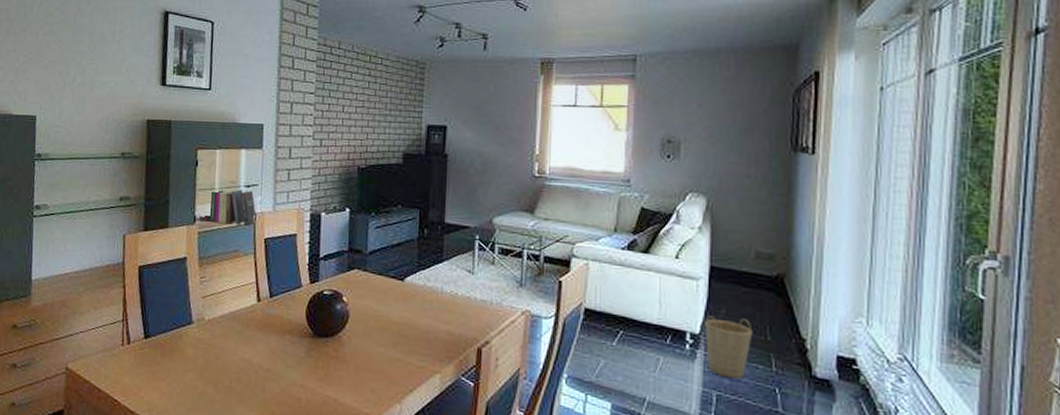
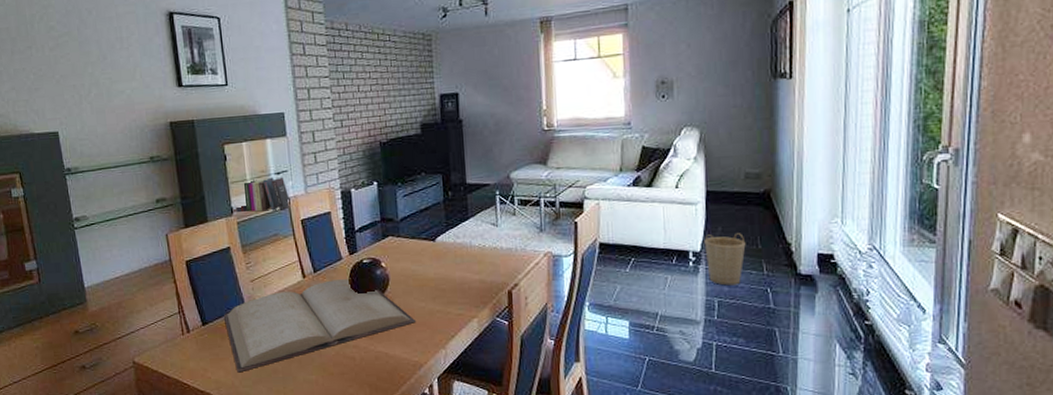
book: none [167,308,373,397] -> present [223,278,417,373]

